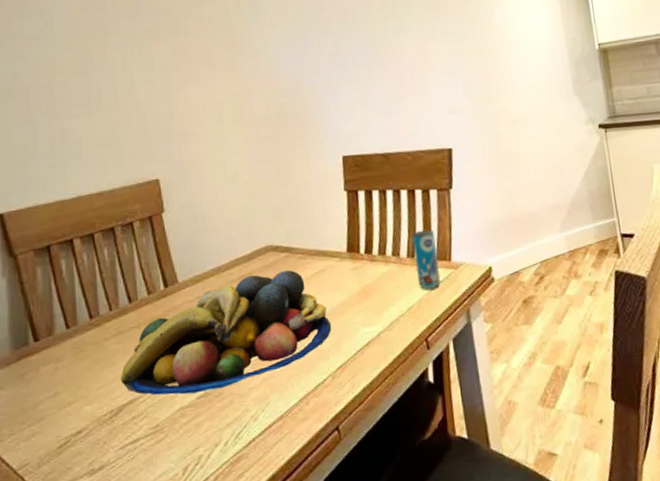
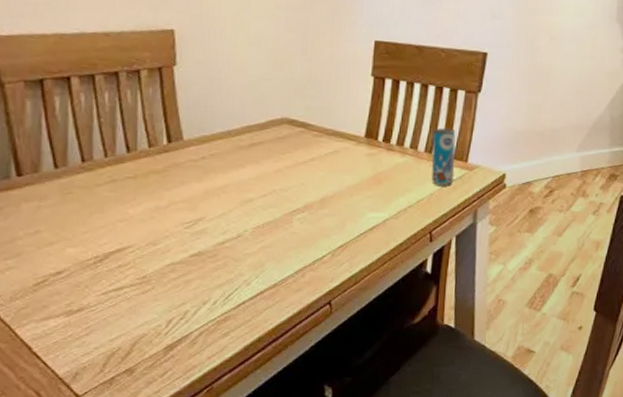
fruit bowl: present [121,270,331,396] -> none [110,144,338,251]

